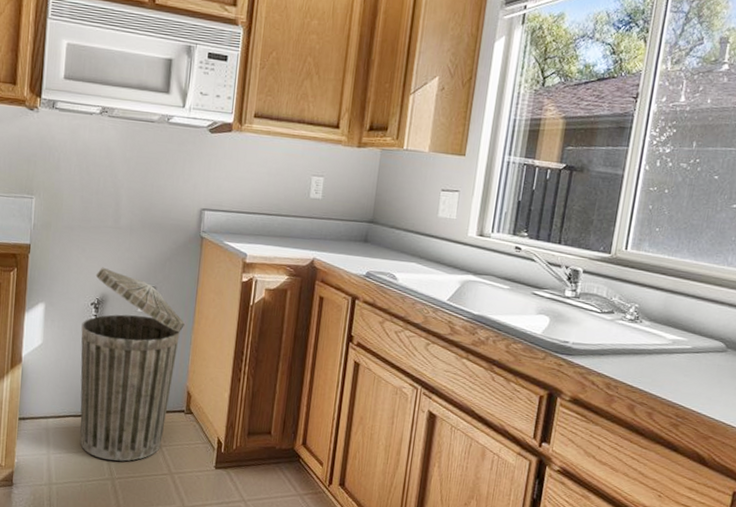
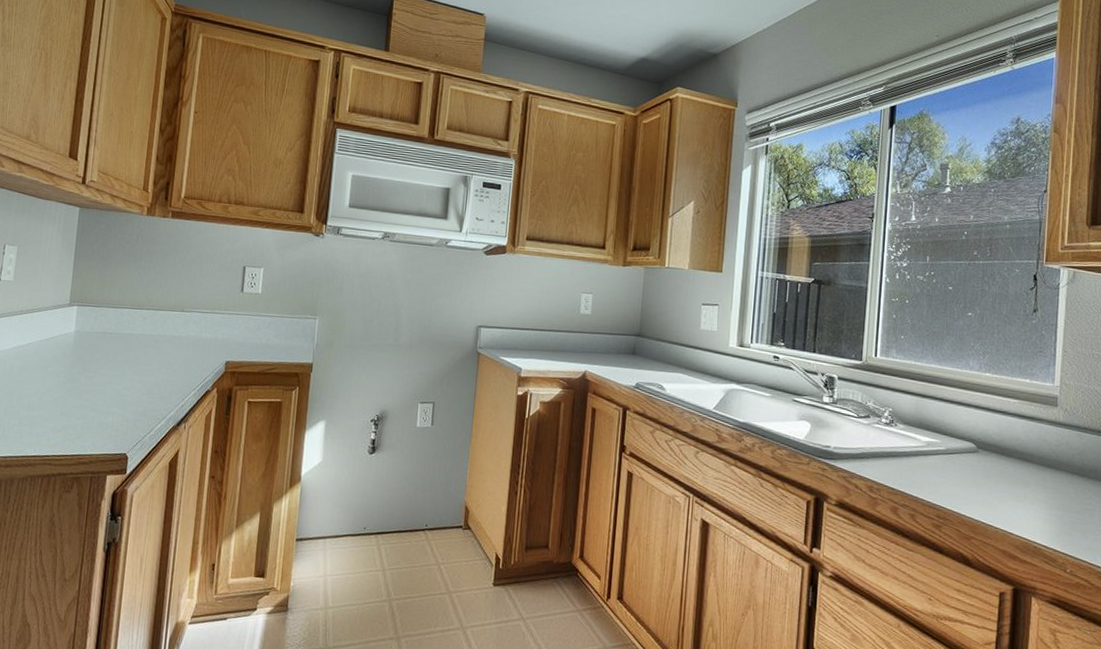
trash can: present [80,267,186,462] -> none [358,384,463,581]

